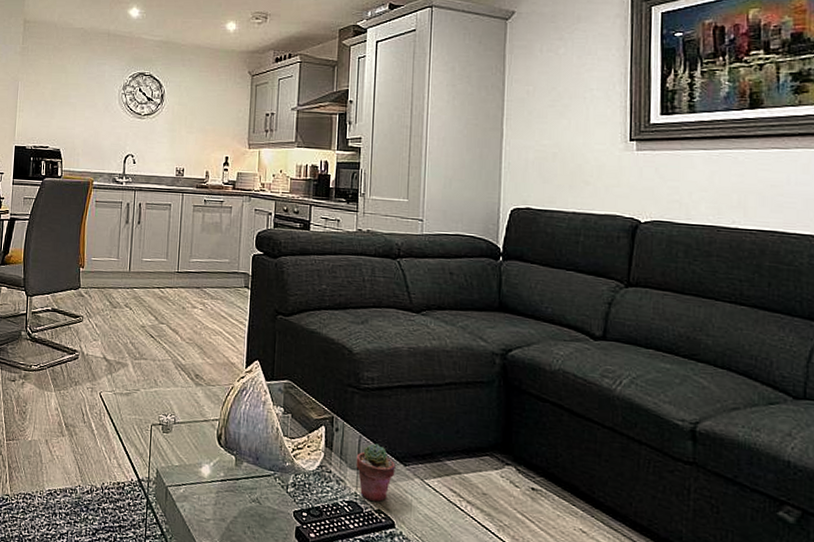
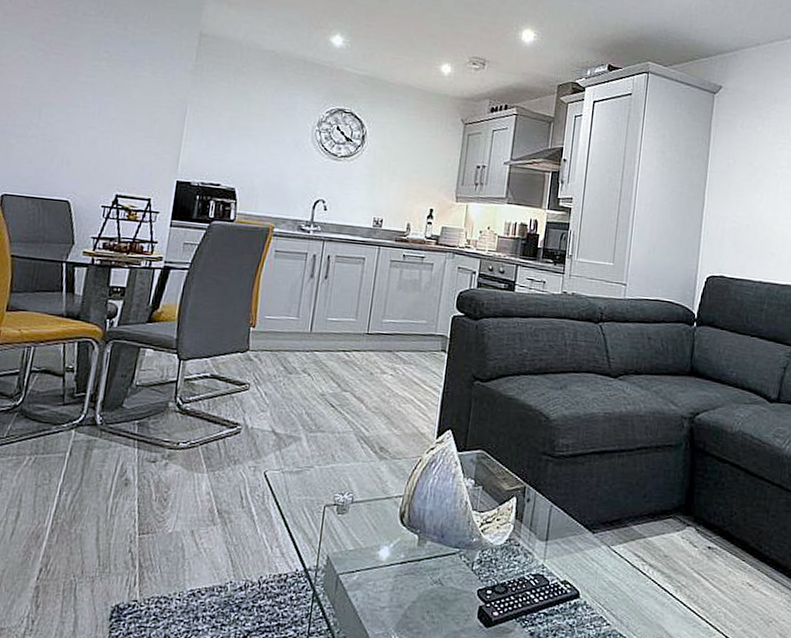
potted succulent: present [356,443,396,502] -> none [545,512,584,572]

